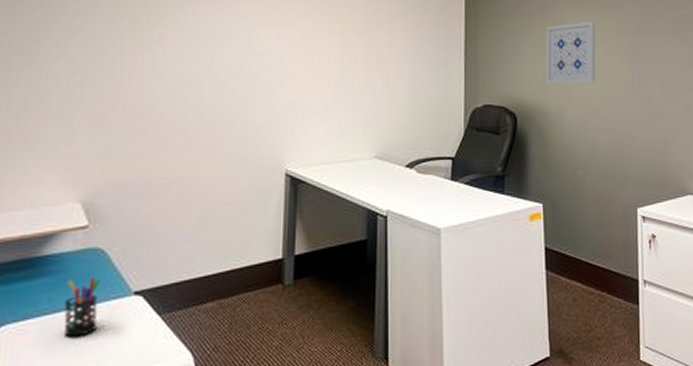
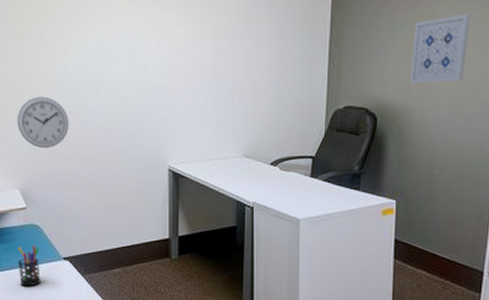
wall clock: none [90,88,162,150] -> present [17,97,69,149]

